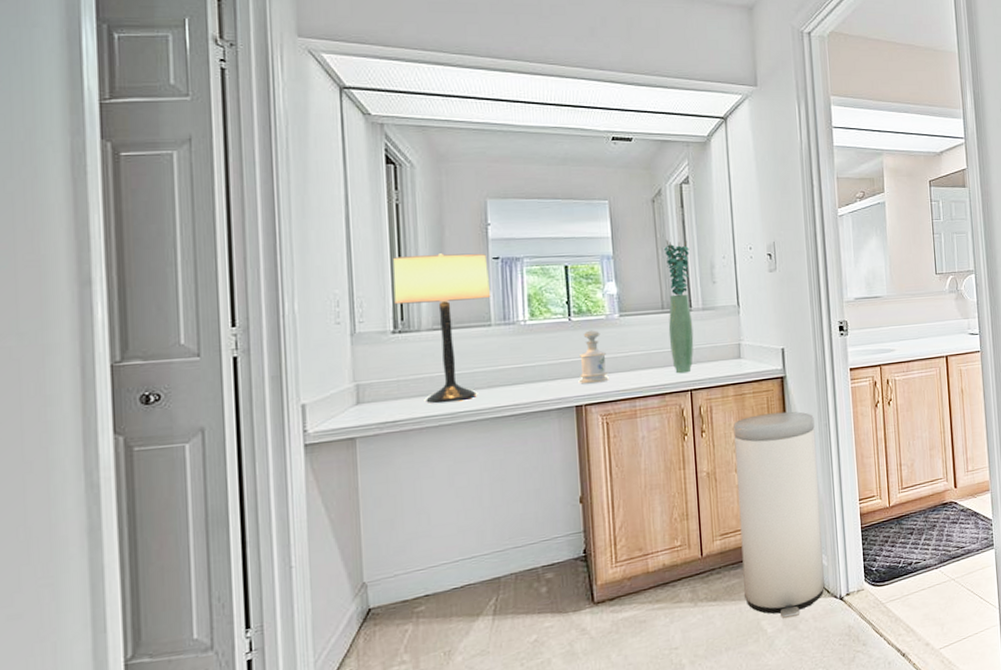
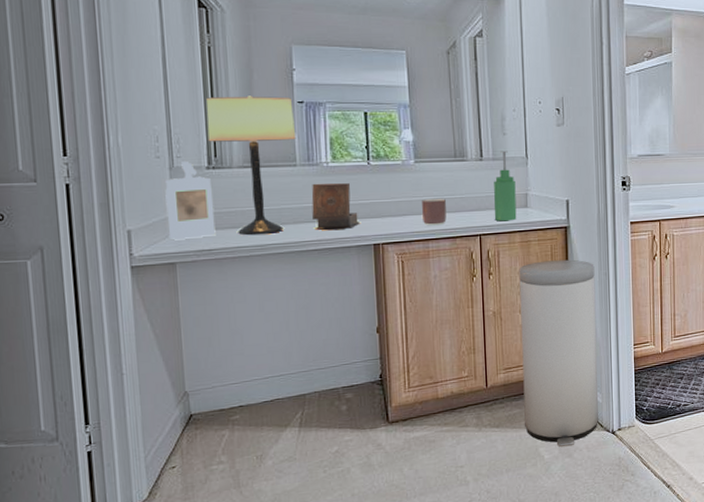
tissue box: none [345,327,401,412] -> present [164,162,216,239]
jewelry box: none [507,342,561,394] -> present [311,183,360,230]
perfume bottle: present [579,330,609,385] -> none [377,174,404,226]
mug: none [626,352,655,384] -> present [421,198,447,226]
vase: present [663,239,694,374] -> none [457,91,484,219]
soap dispenser: none [704,299,730,375] -> present [494,150,517,222]

